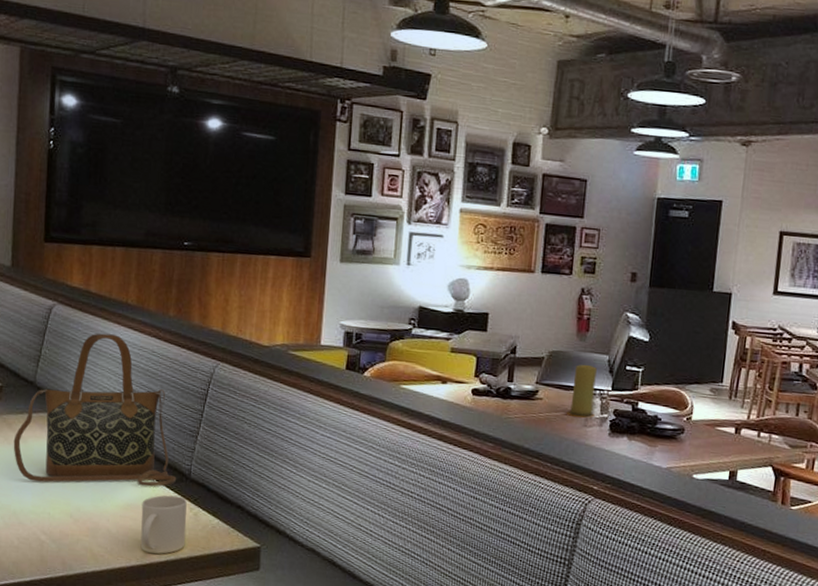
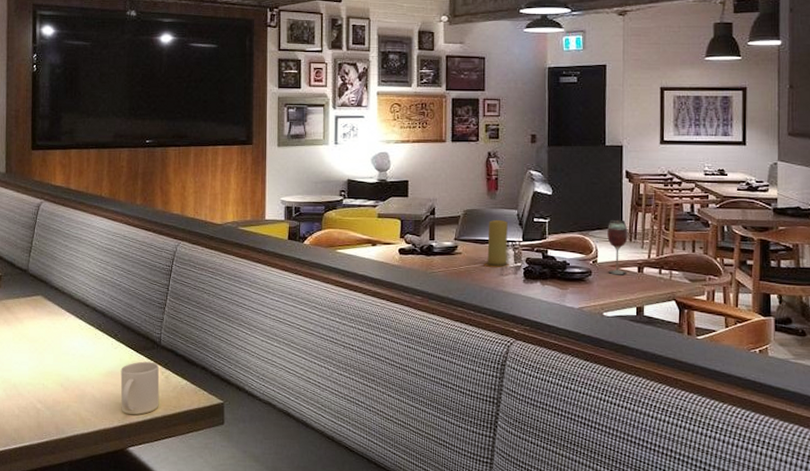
handbag: present [13,333,177,487] -> none [12,224,150,357]
wineglass: none [702,374,729,436] -> present [607,219,628,275]

